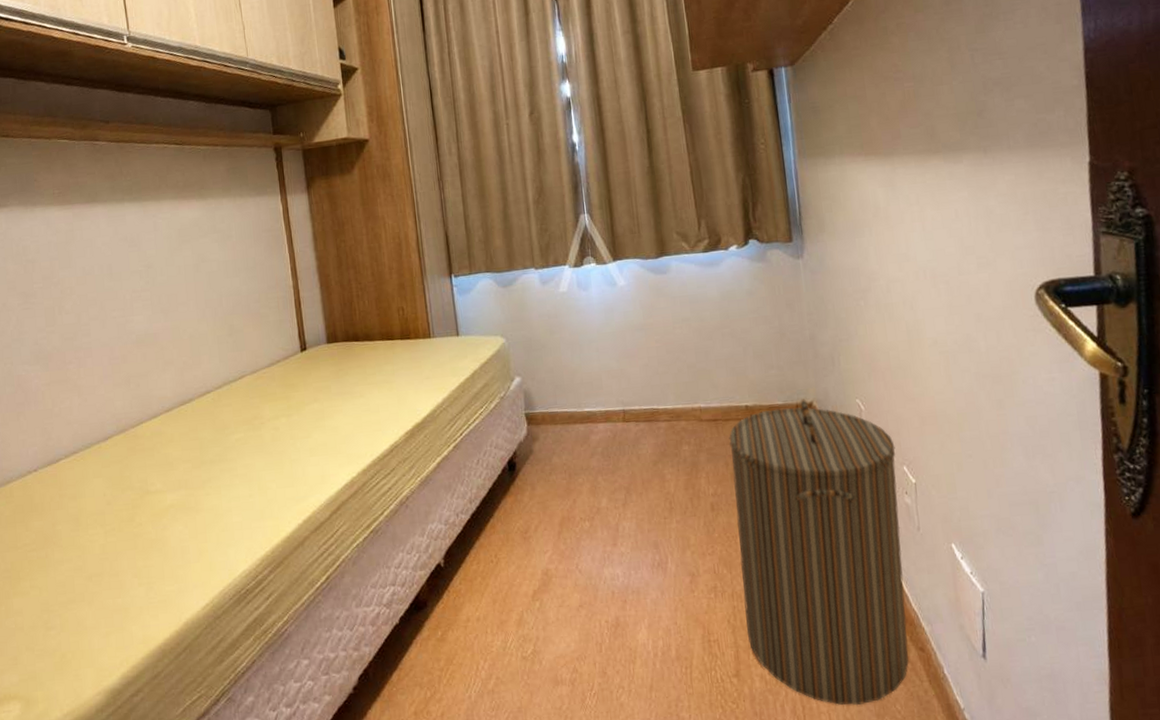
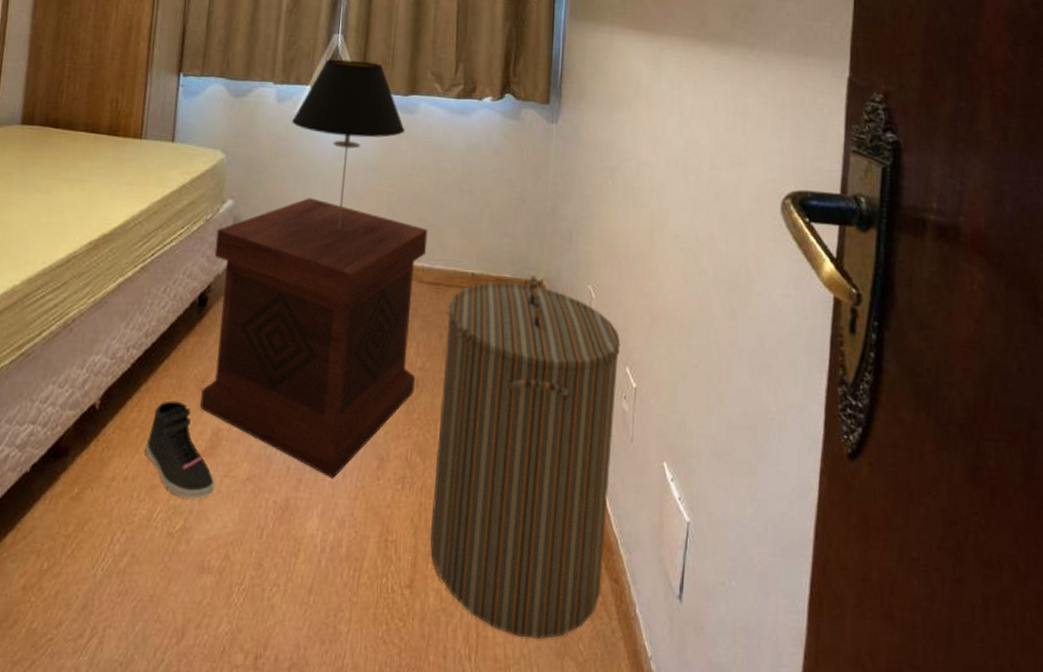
sneaker: none [489,551,554,628] -> present [145,400,215,499]
side table: none [511,363,711,597] -> present [200,198,428,479]
table lamp: none [558,233,661,388] -> present [292,59,405,231]

